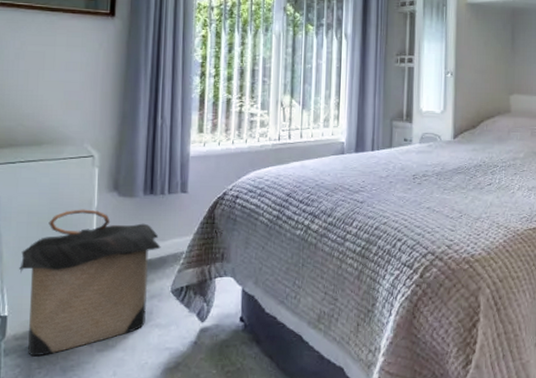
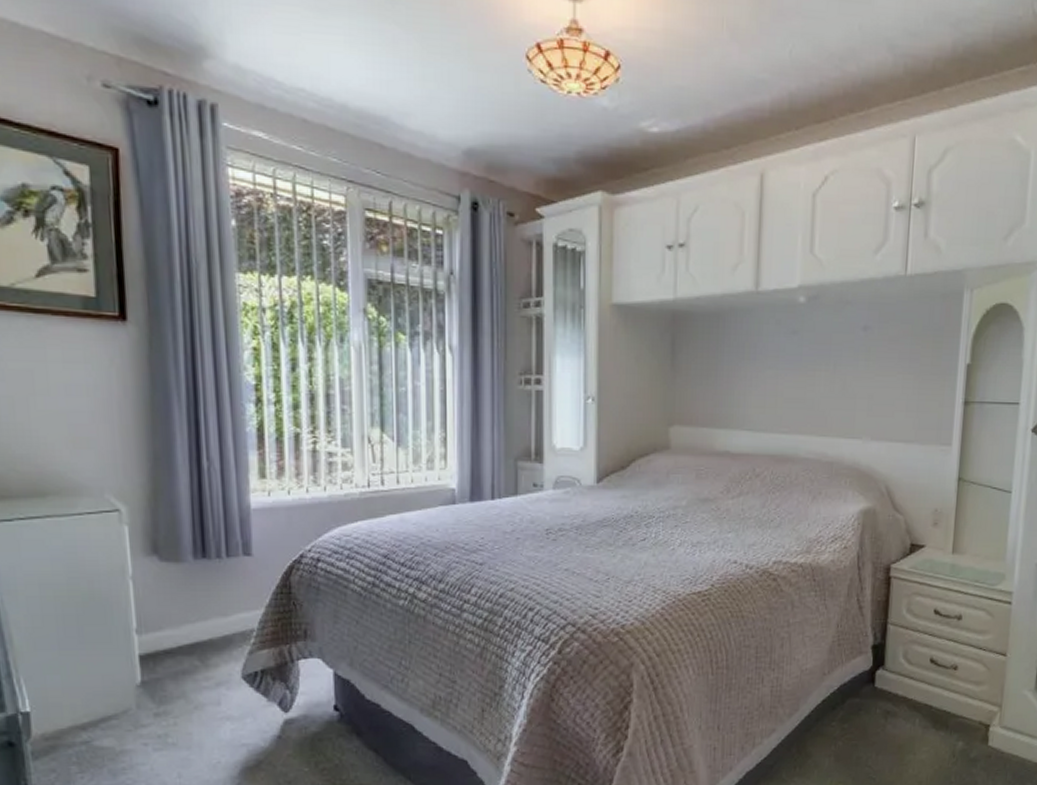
laundry hamper: present [19,209,161,357] -> none [37,578,224,759]

